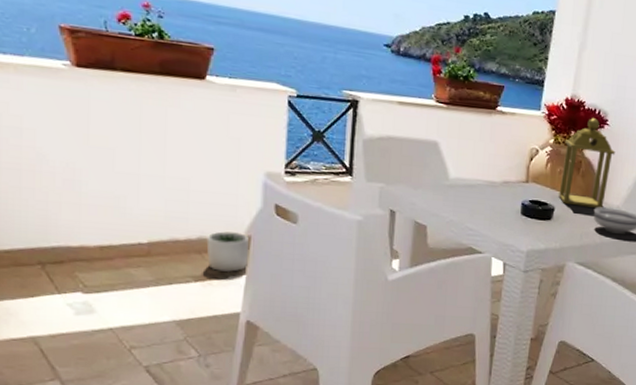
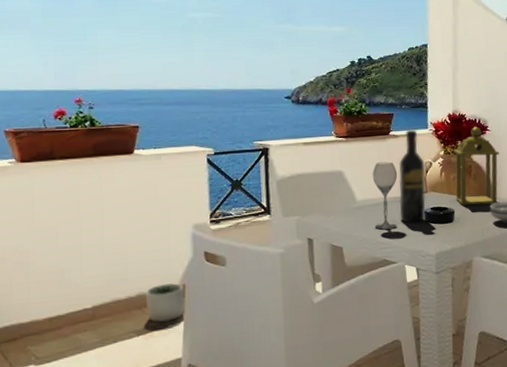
wineglass: none [465,139,498,216] -> present [372,161,397,230]
wine bottle: none [494,108,531,214] -> present [398,129,426,223]

